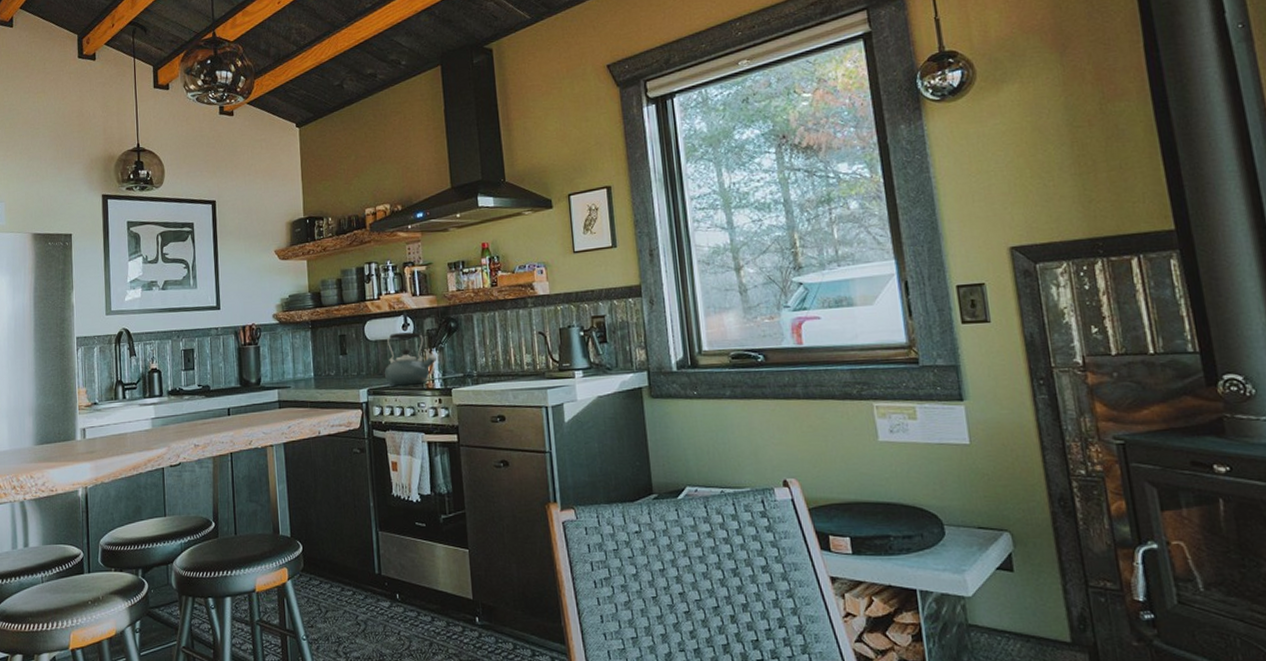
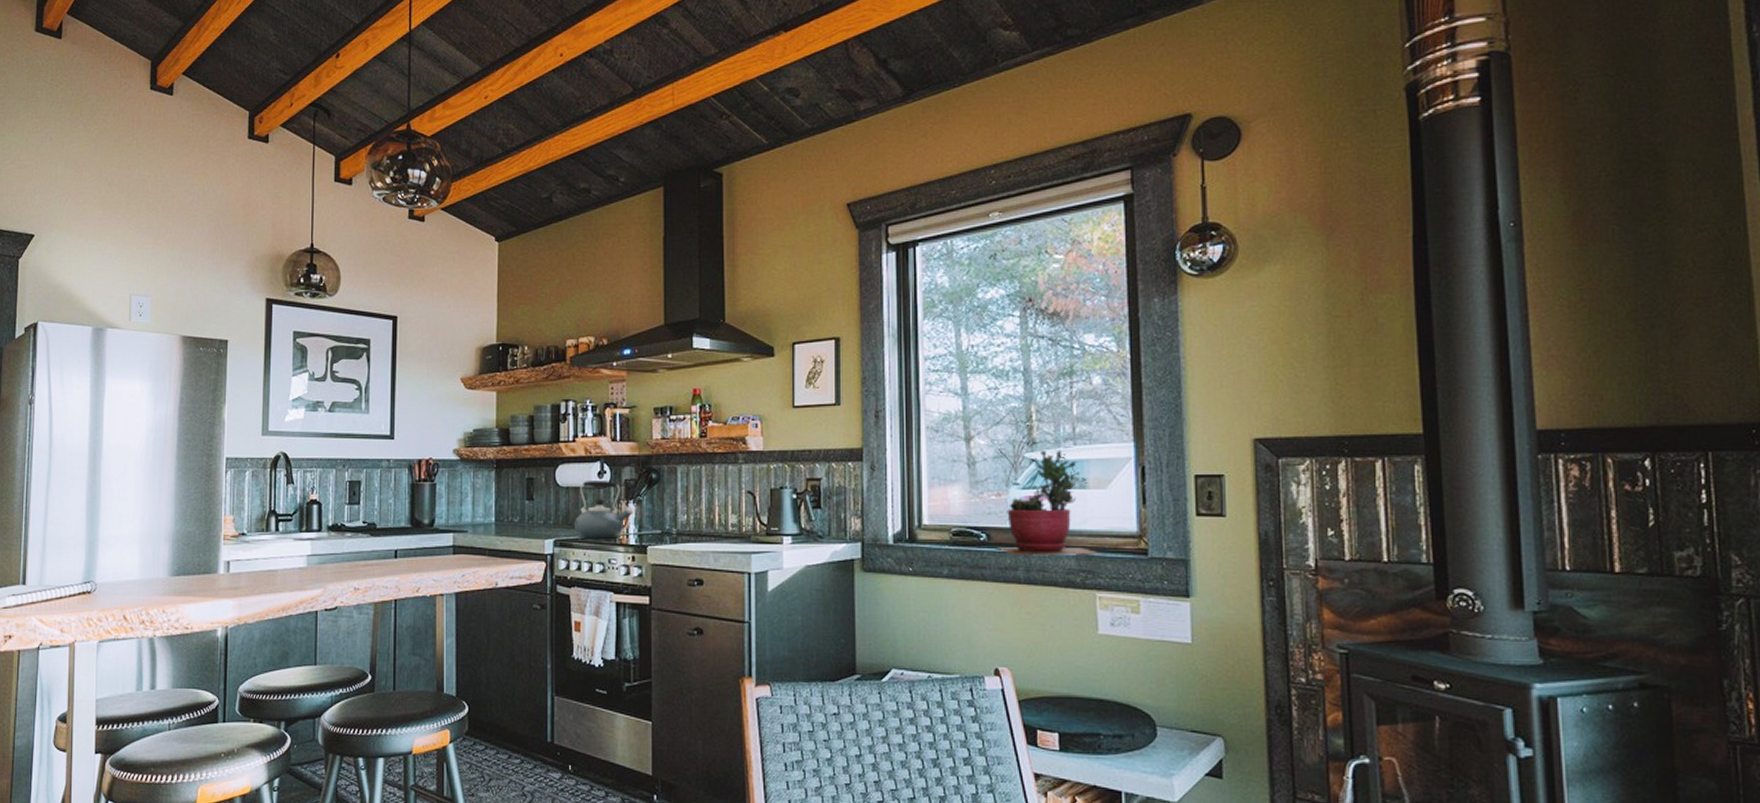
succulent plant: none [774,272,877,373] -> present [997,450,1104,555]

